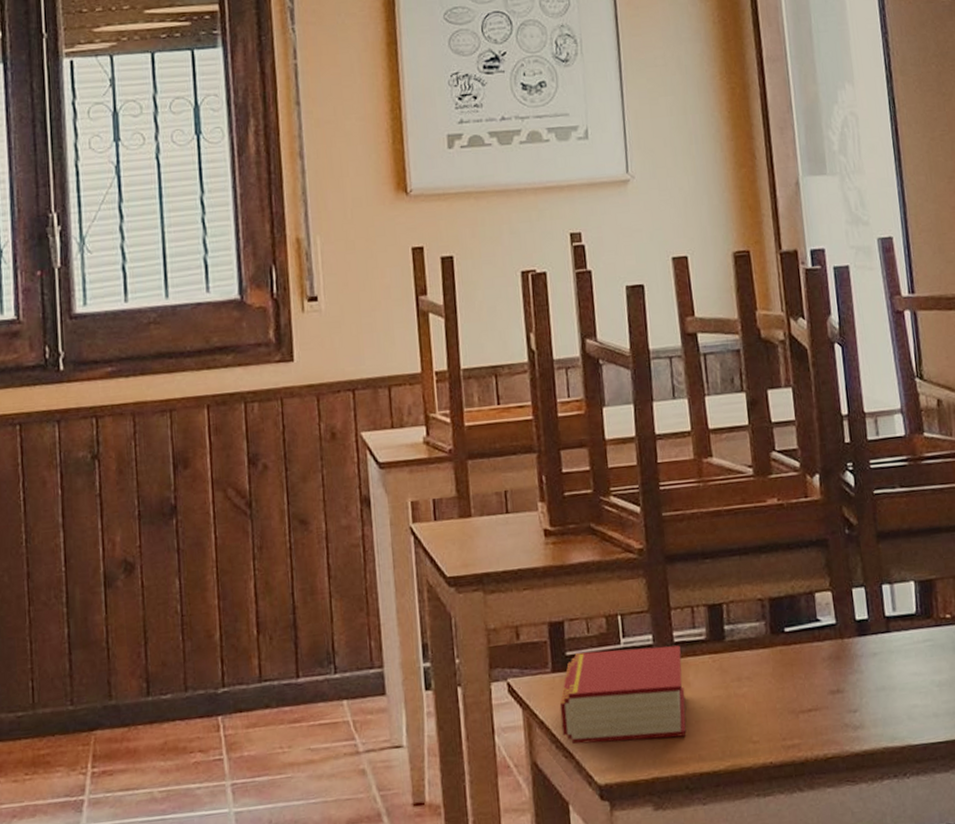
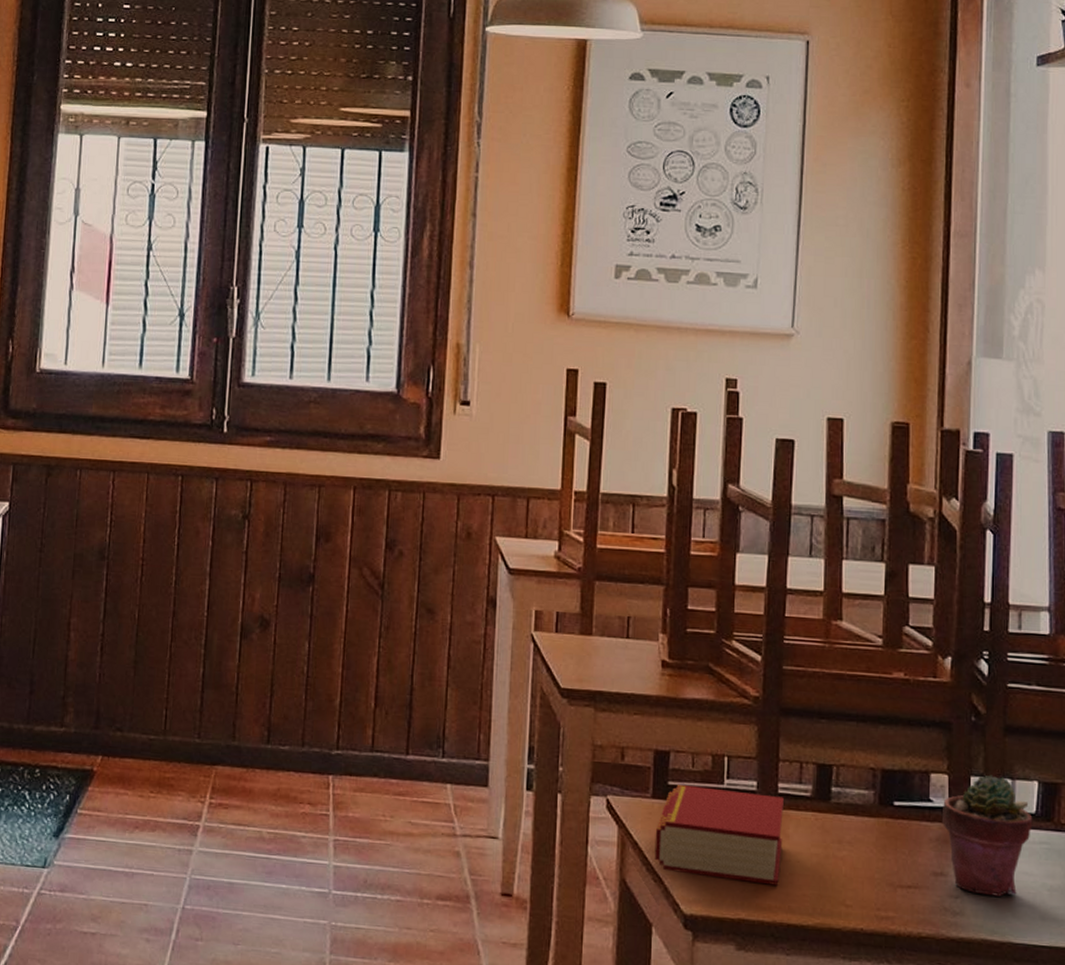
potted succulent: none [830,583,915,704] -> present [941,775,1033,897]

